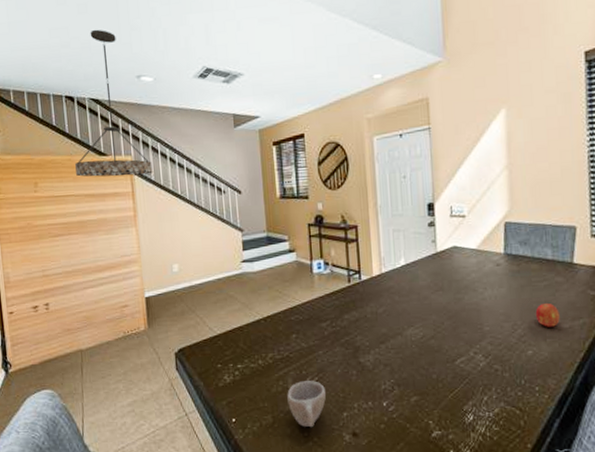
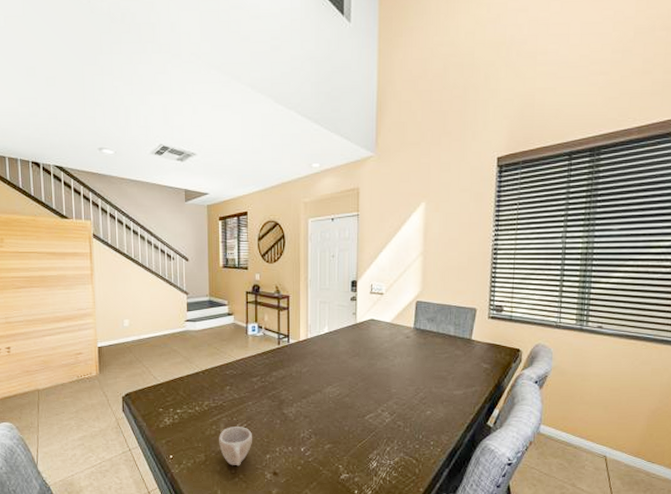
chandelier: present [75,29,153,177] -> none [39,102,109,238]
fruit: present [535,304,560,327] -> none [436,373,456,392]

